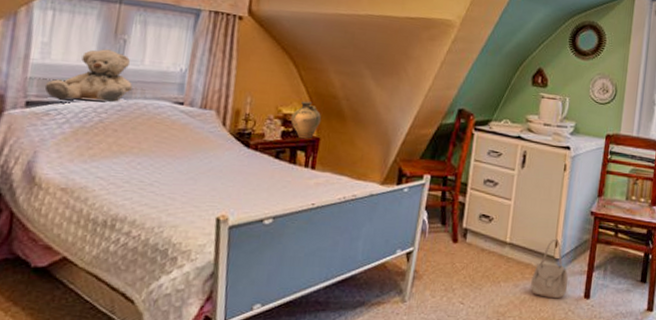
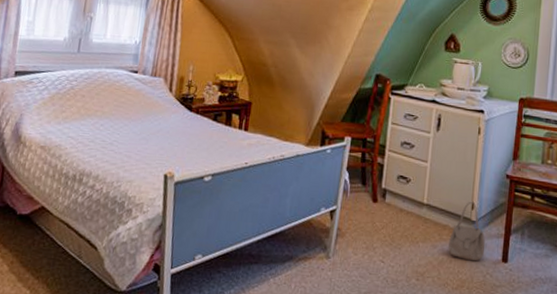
teddy bear: present [44,49,132,103] -> none [29,25,97,72]
jug: present [290,101,321,139] -> none [226,68,253,103]

